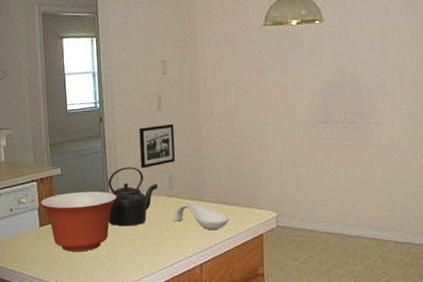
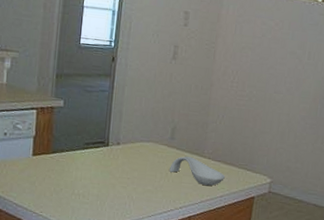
mixing bowl: present [40,191,118,252] -> none [36,126,118,188]
kettle: present [108,167,158,227] -> none [104,110,161,170]
picture frame: present [139,123,175,169] -> none [145,74,186,115]

